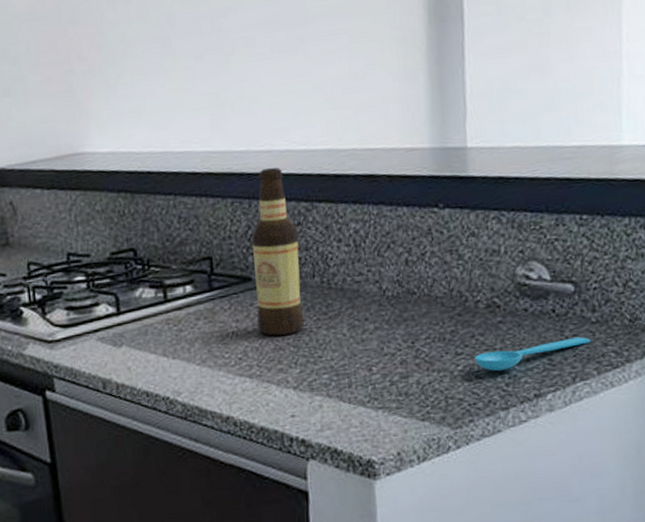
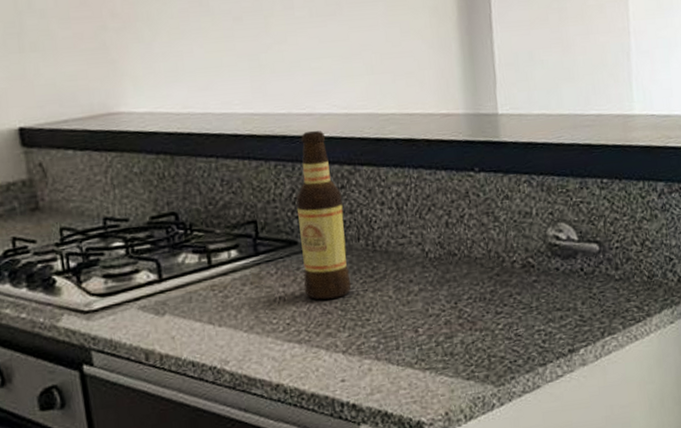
spoon: present [474,337,590,371] -> none [513,294,615,329]

